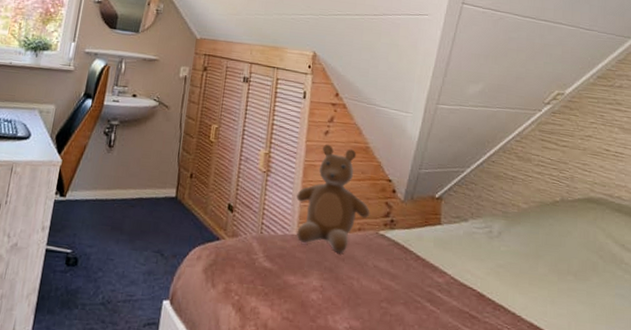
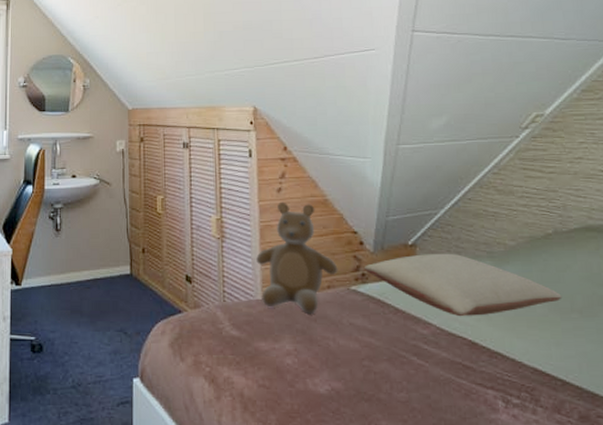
pillow: none [393,207,561,270] -> present [363,253,562,317]

